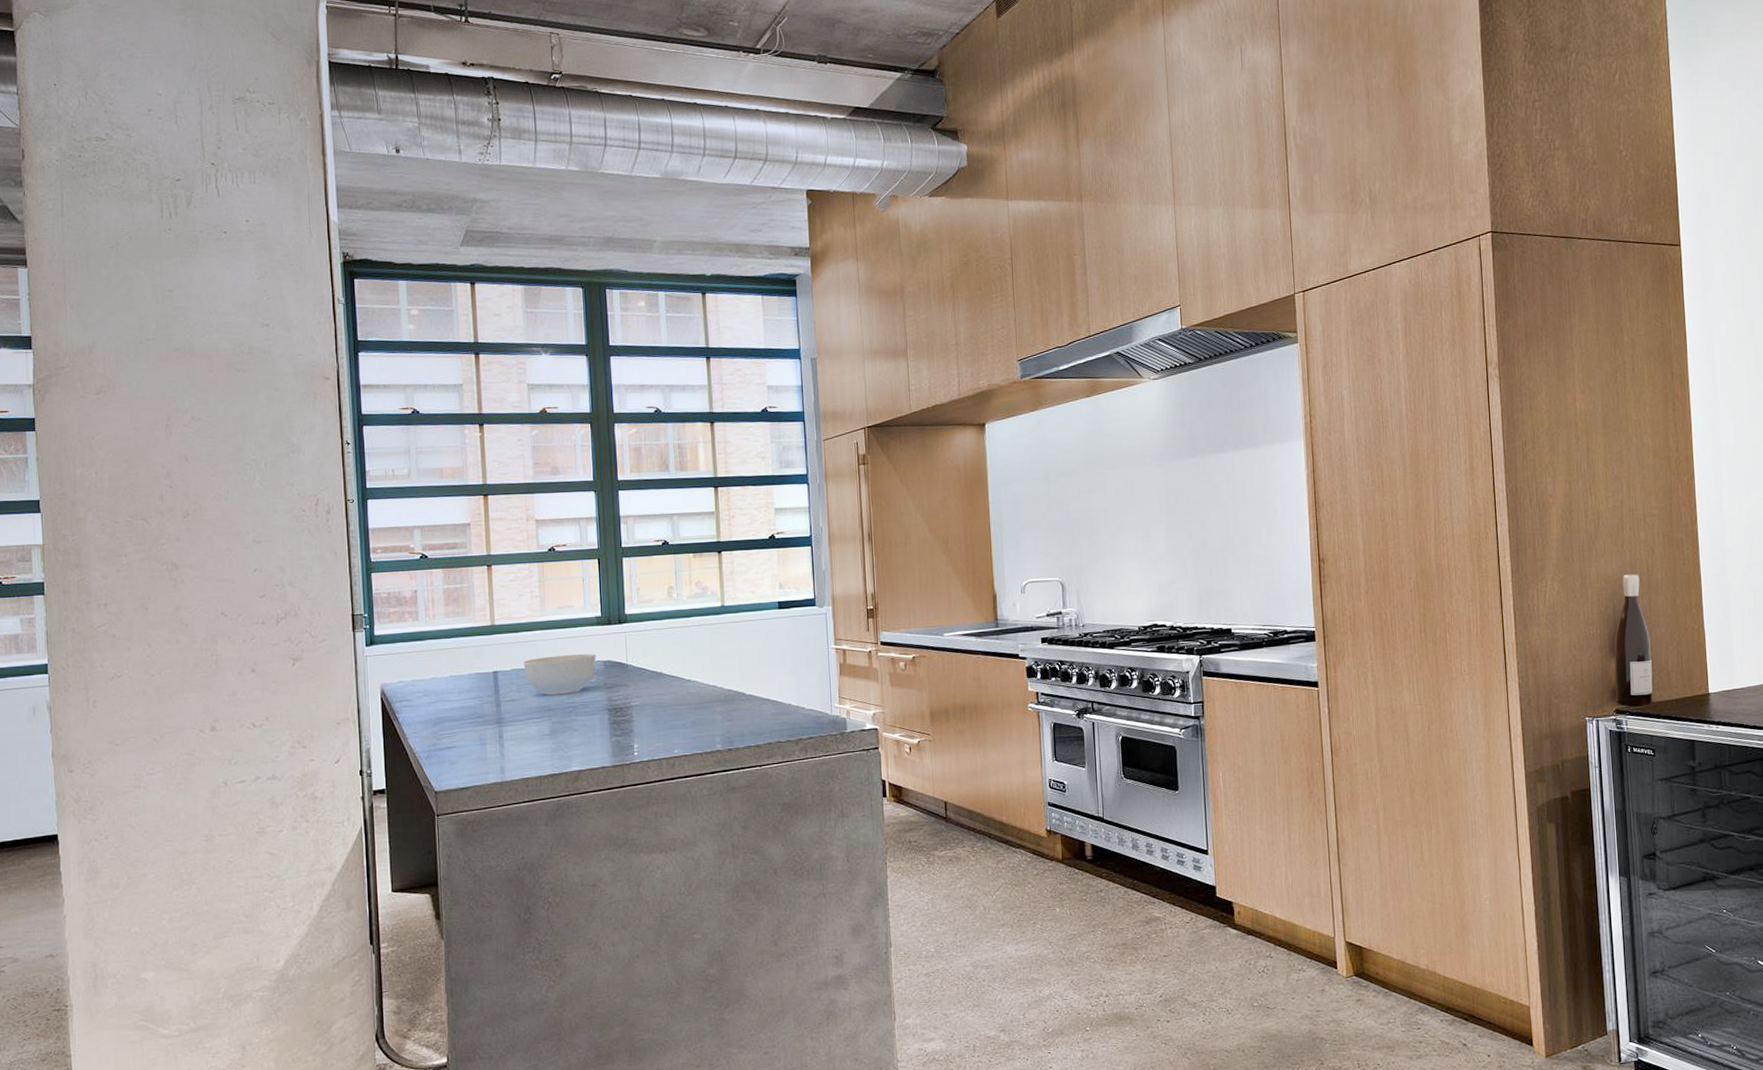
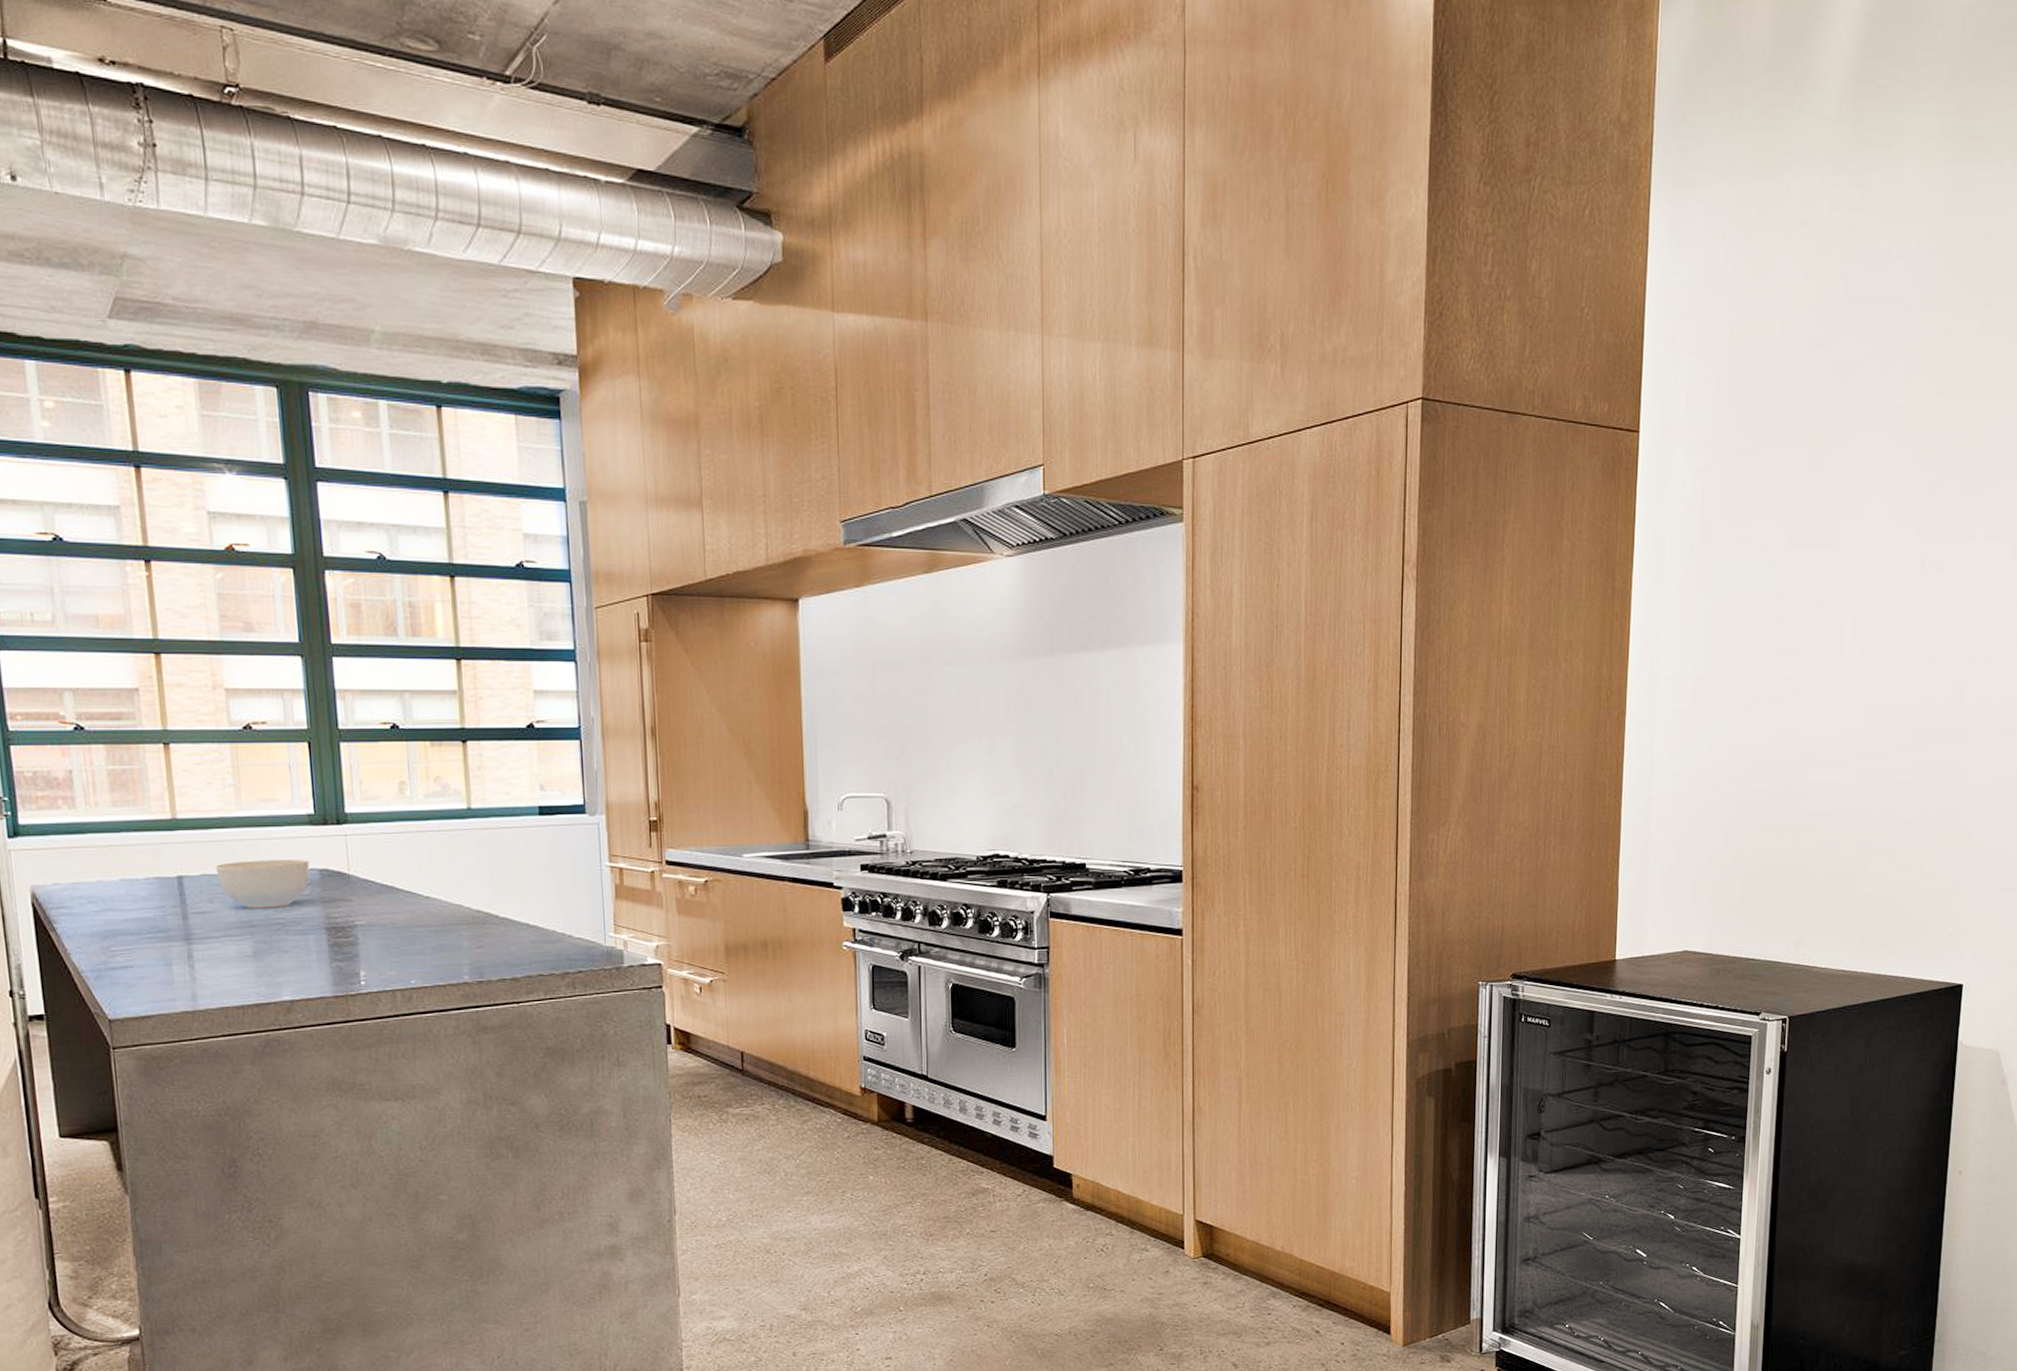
bottle: present [1614,573,1653,706] -> none [1513,820,1559,970]

